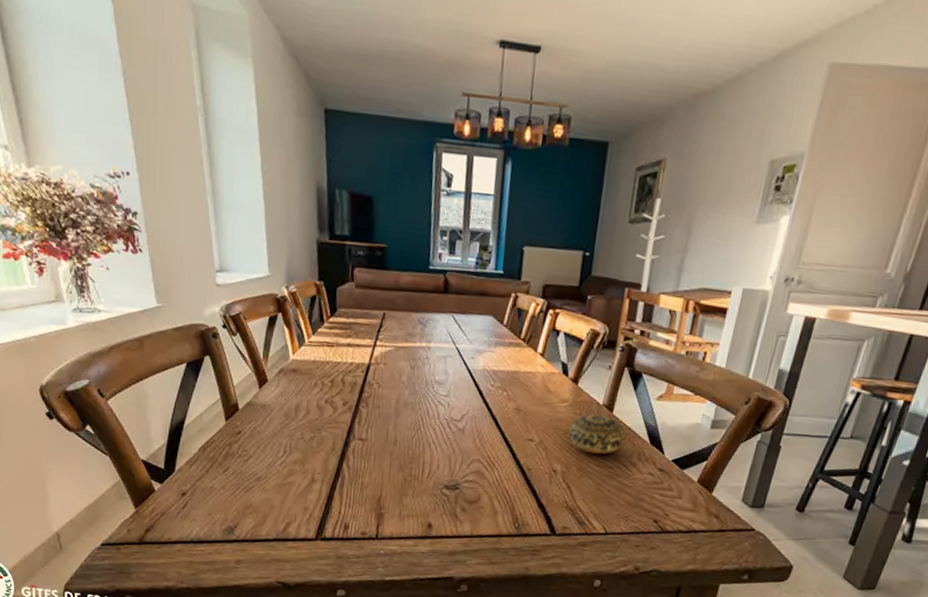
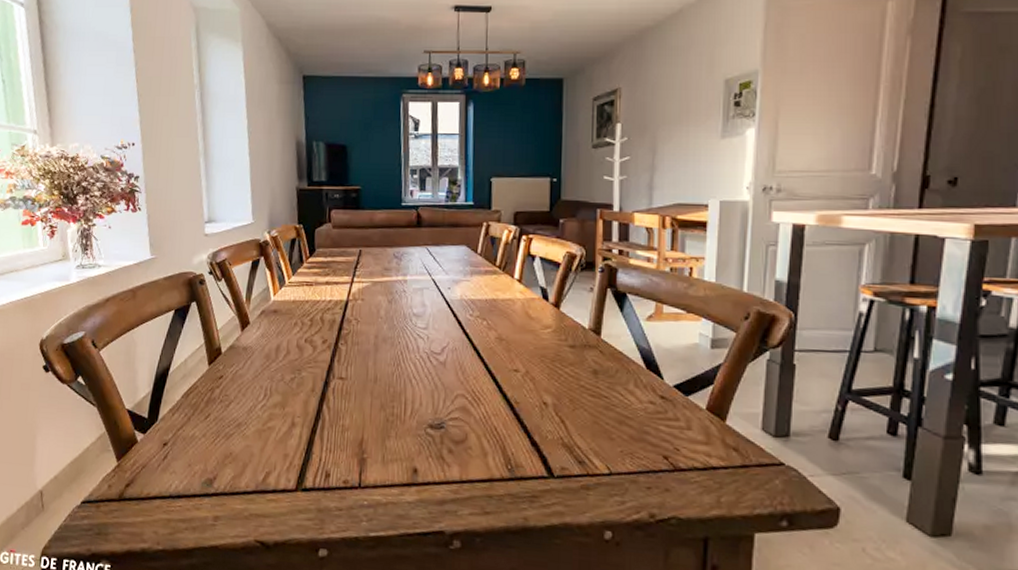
decorative ball: present [568,414,627,455] -> none [555,339,619,384]

